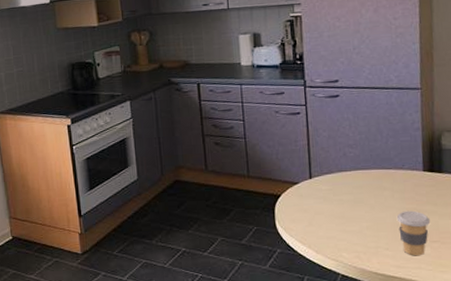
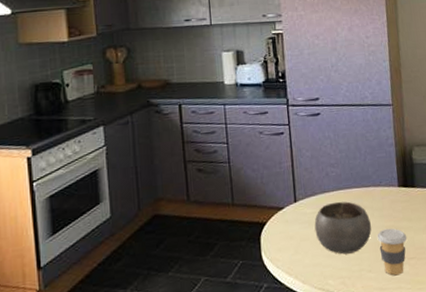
bowl: none [329,181,391,231] -> present [314,201,372,255]

